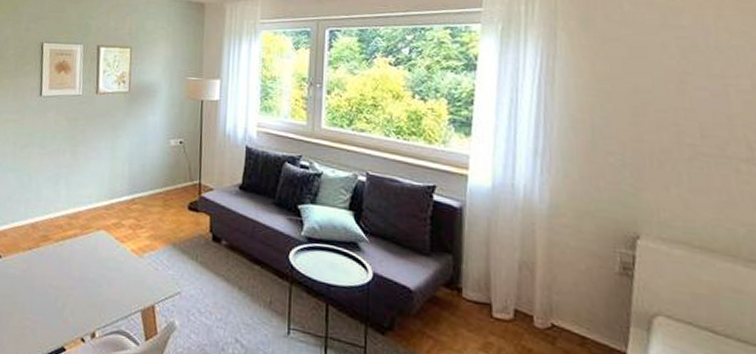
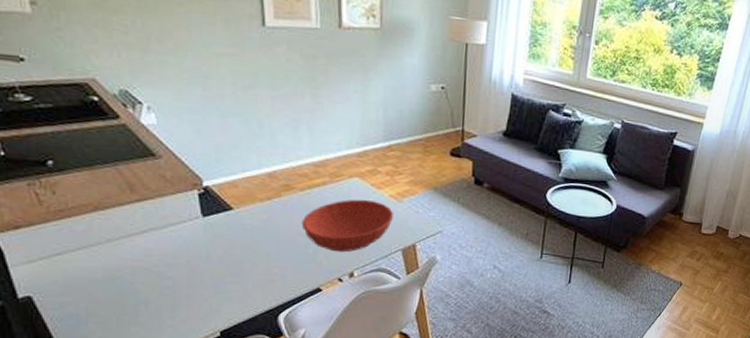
bowl: none [53,252,134,309] -> present [301,199,393,253]

